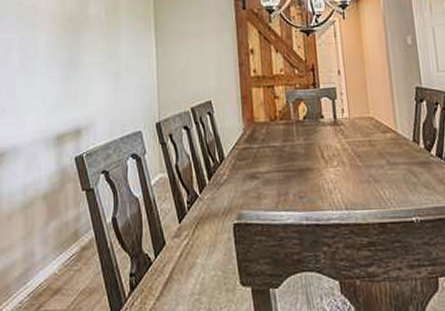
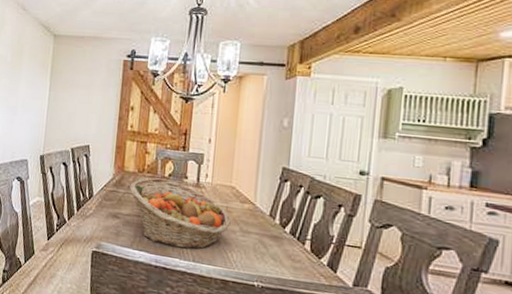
fruit basket: none [264,123,377,199] -> present [130,177,231,250]

